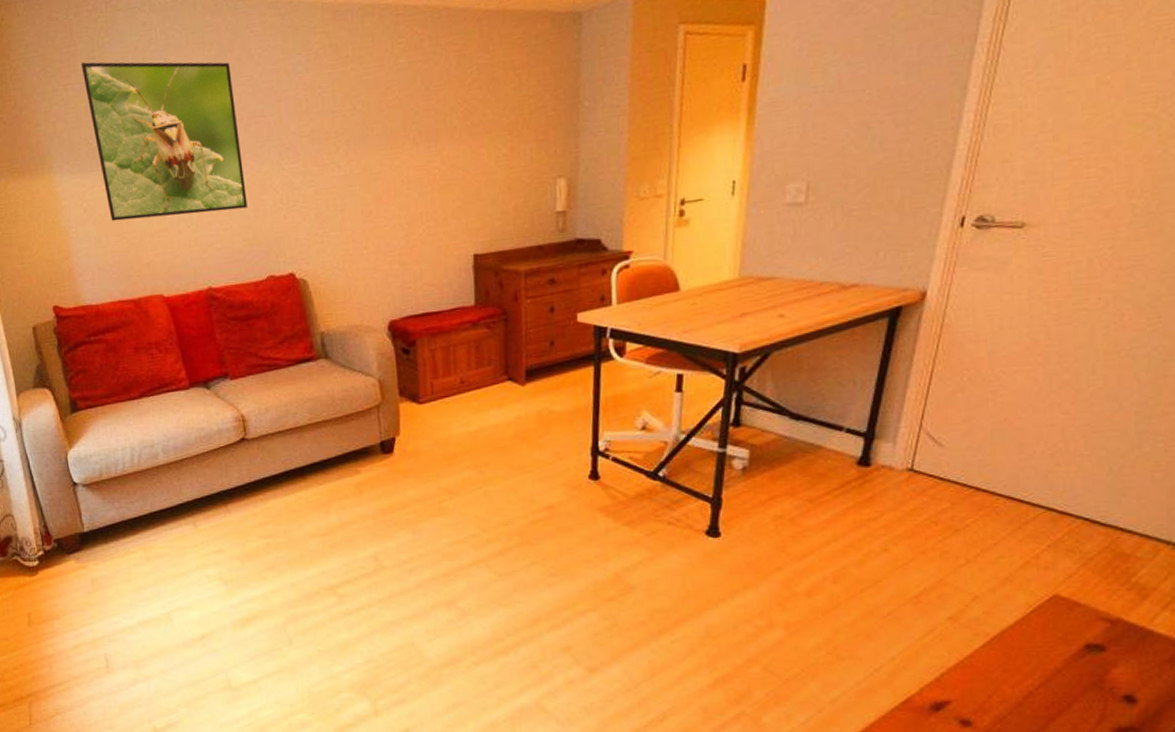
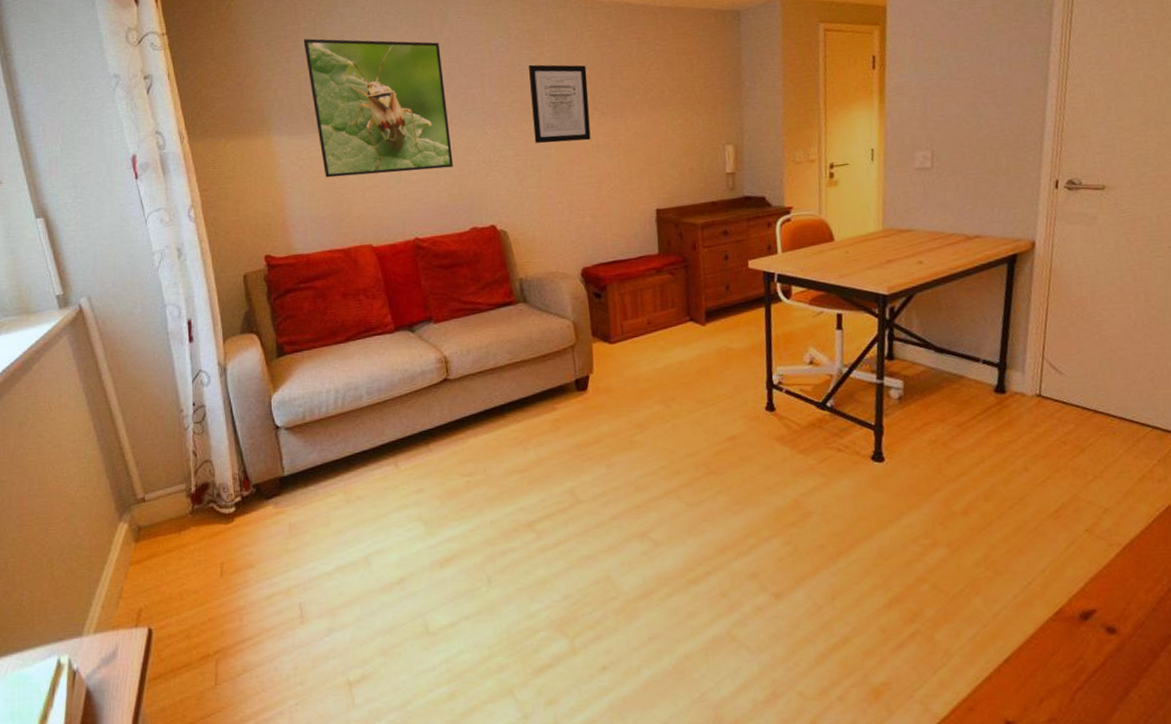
wall art: none [331,85,401,180] -> present [529,64,591,144]

